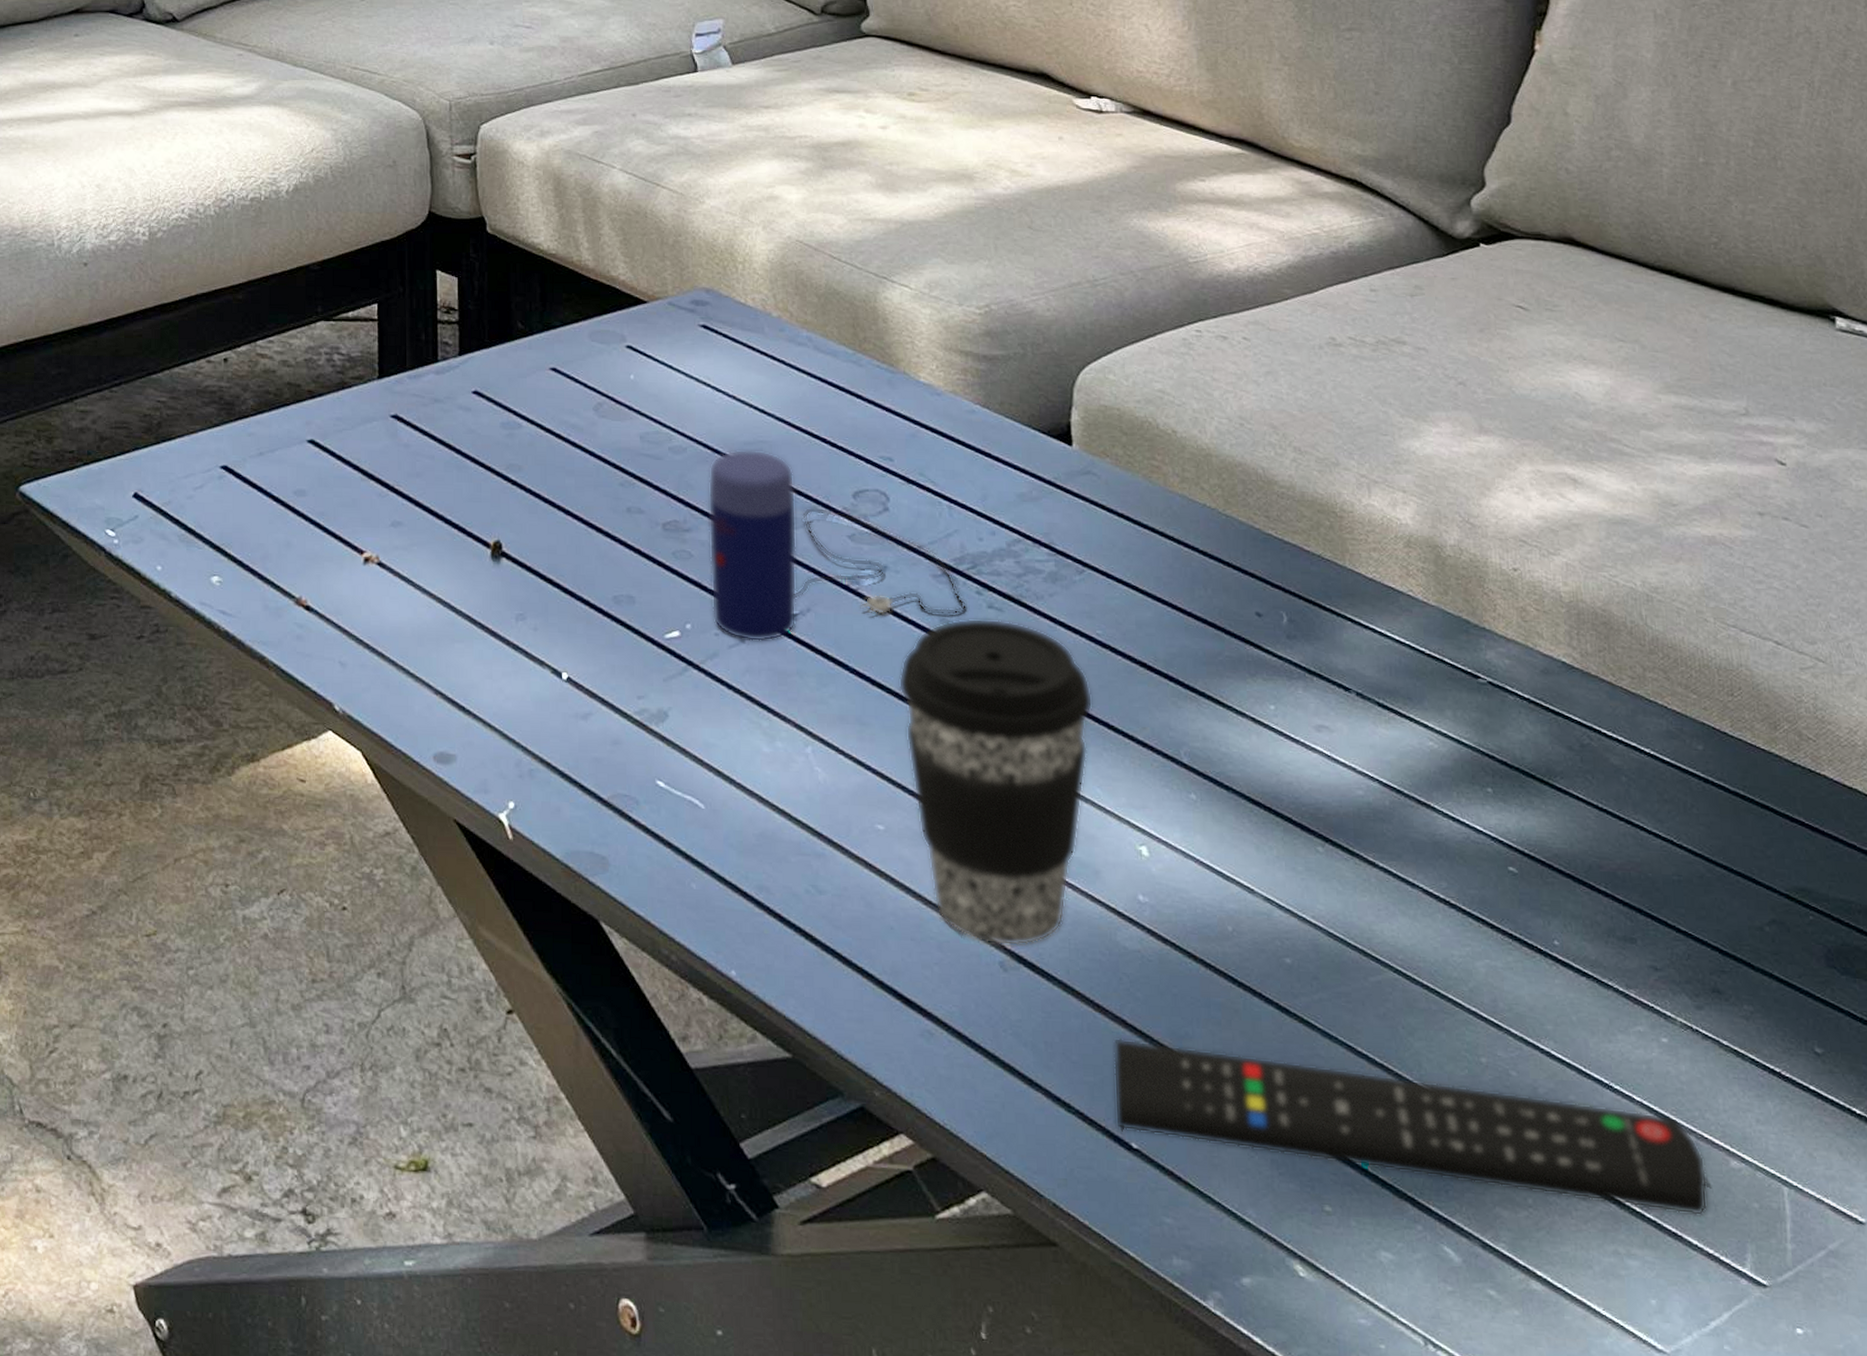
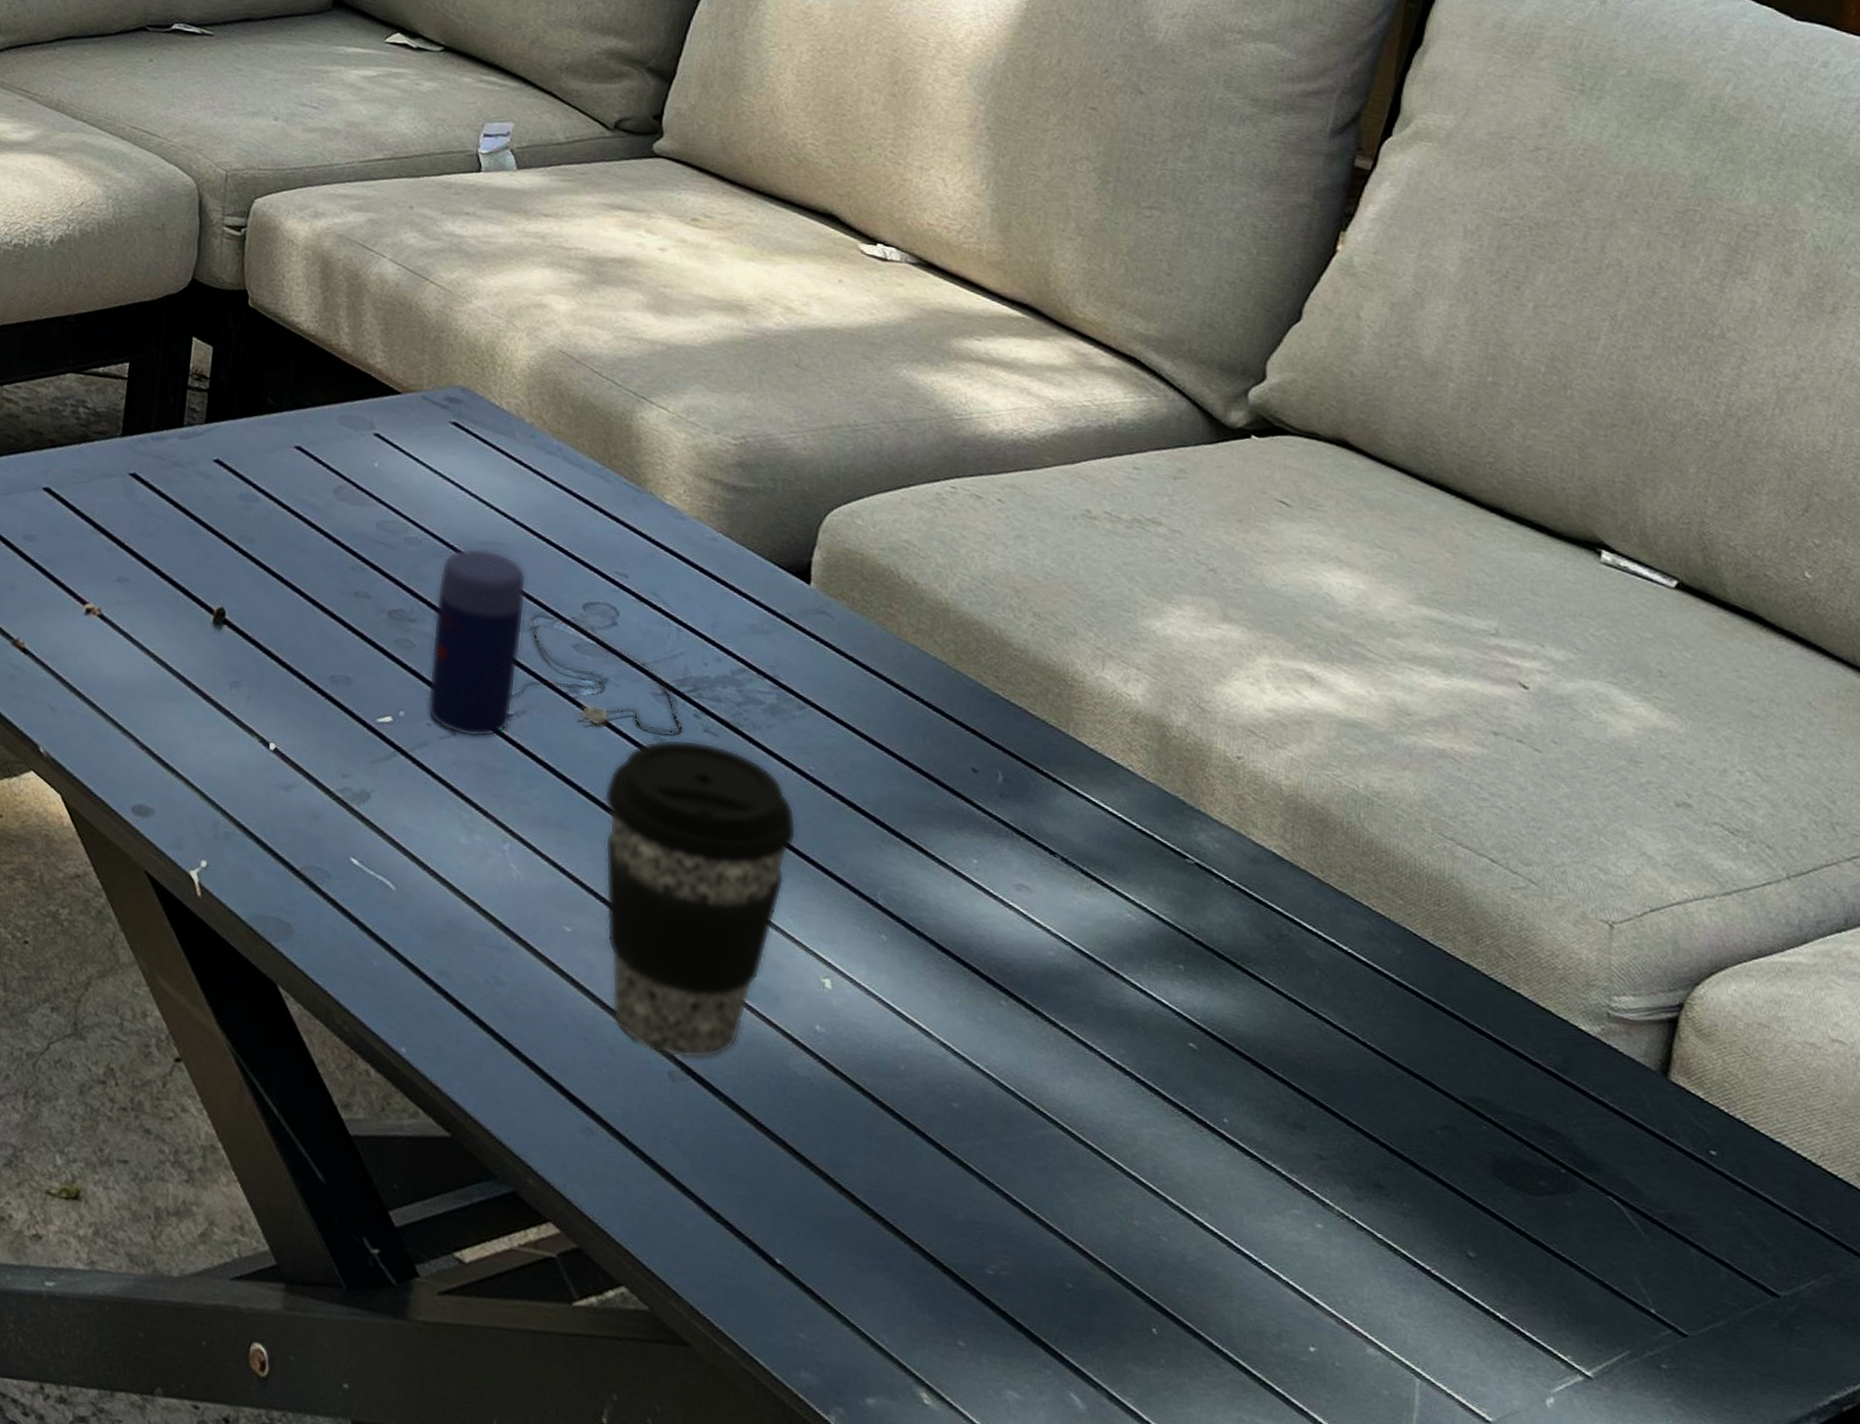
remote control: present [1113,1037,1708,1217] -> none [762,1157,1342,1396]

